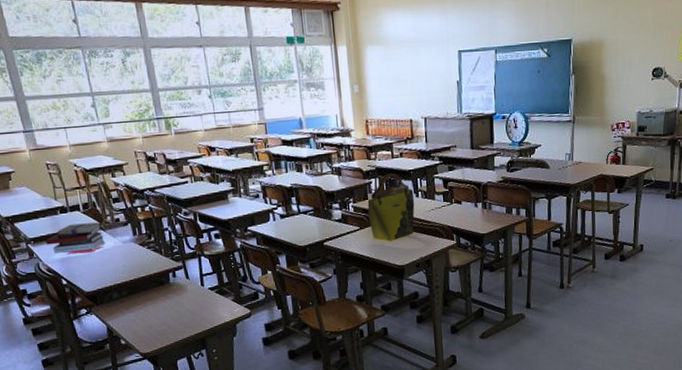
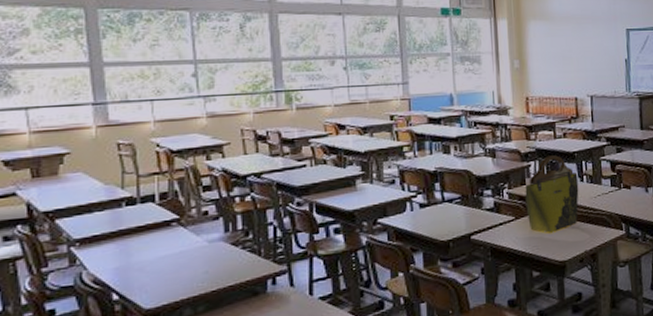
books: present [46,222,106,254] -> none [98,216,185,260]

